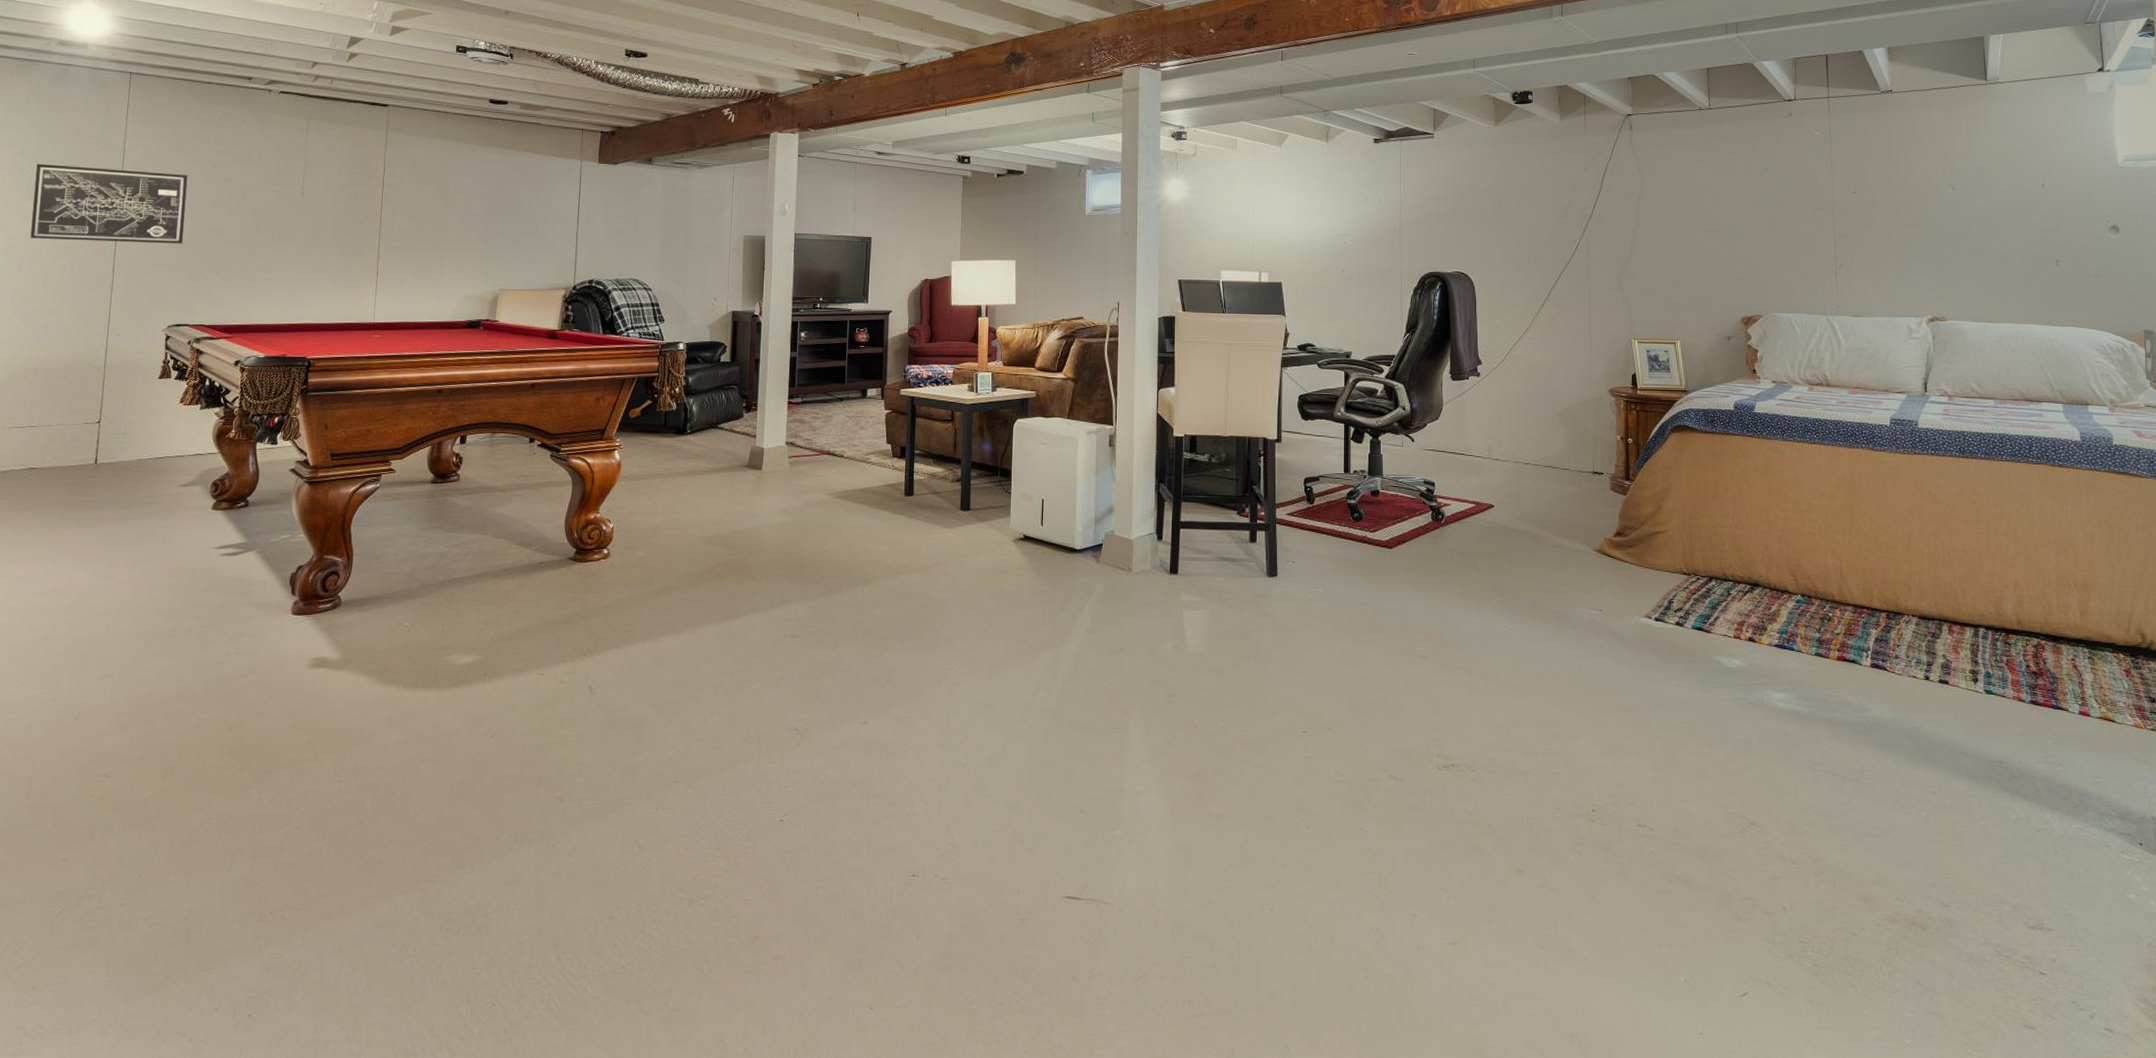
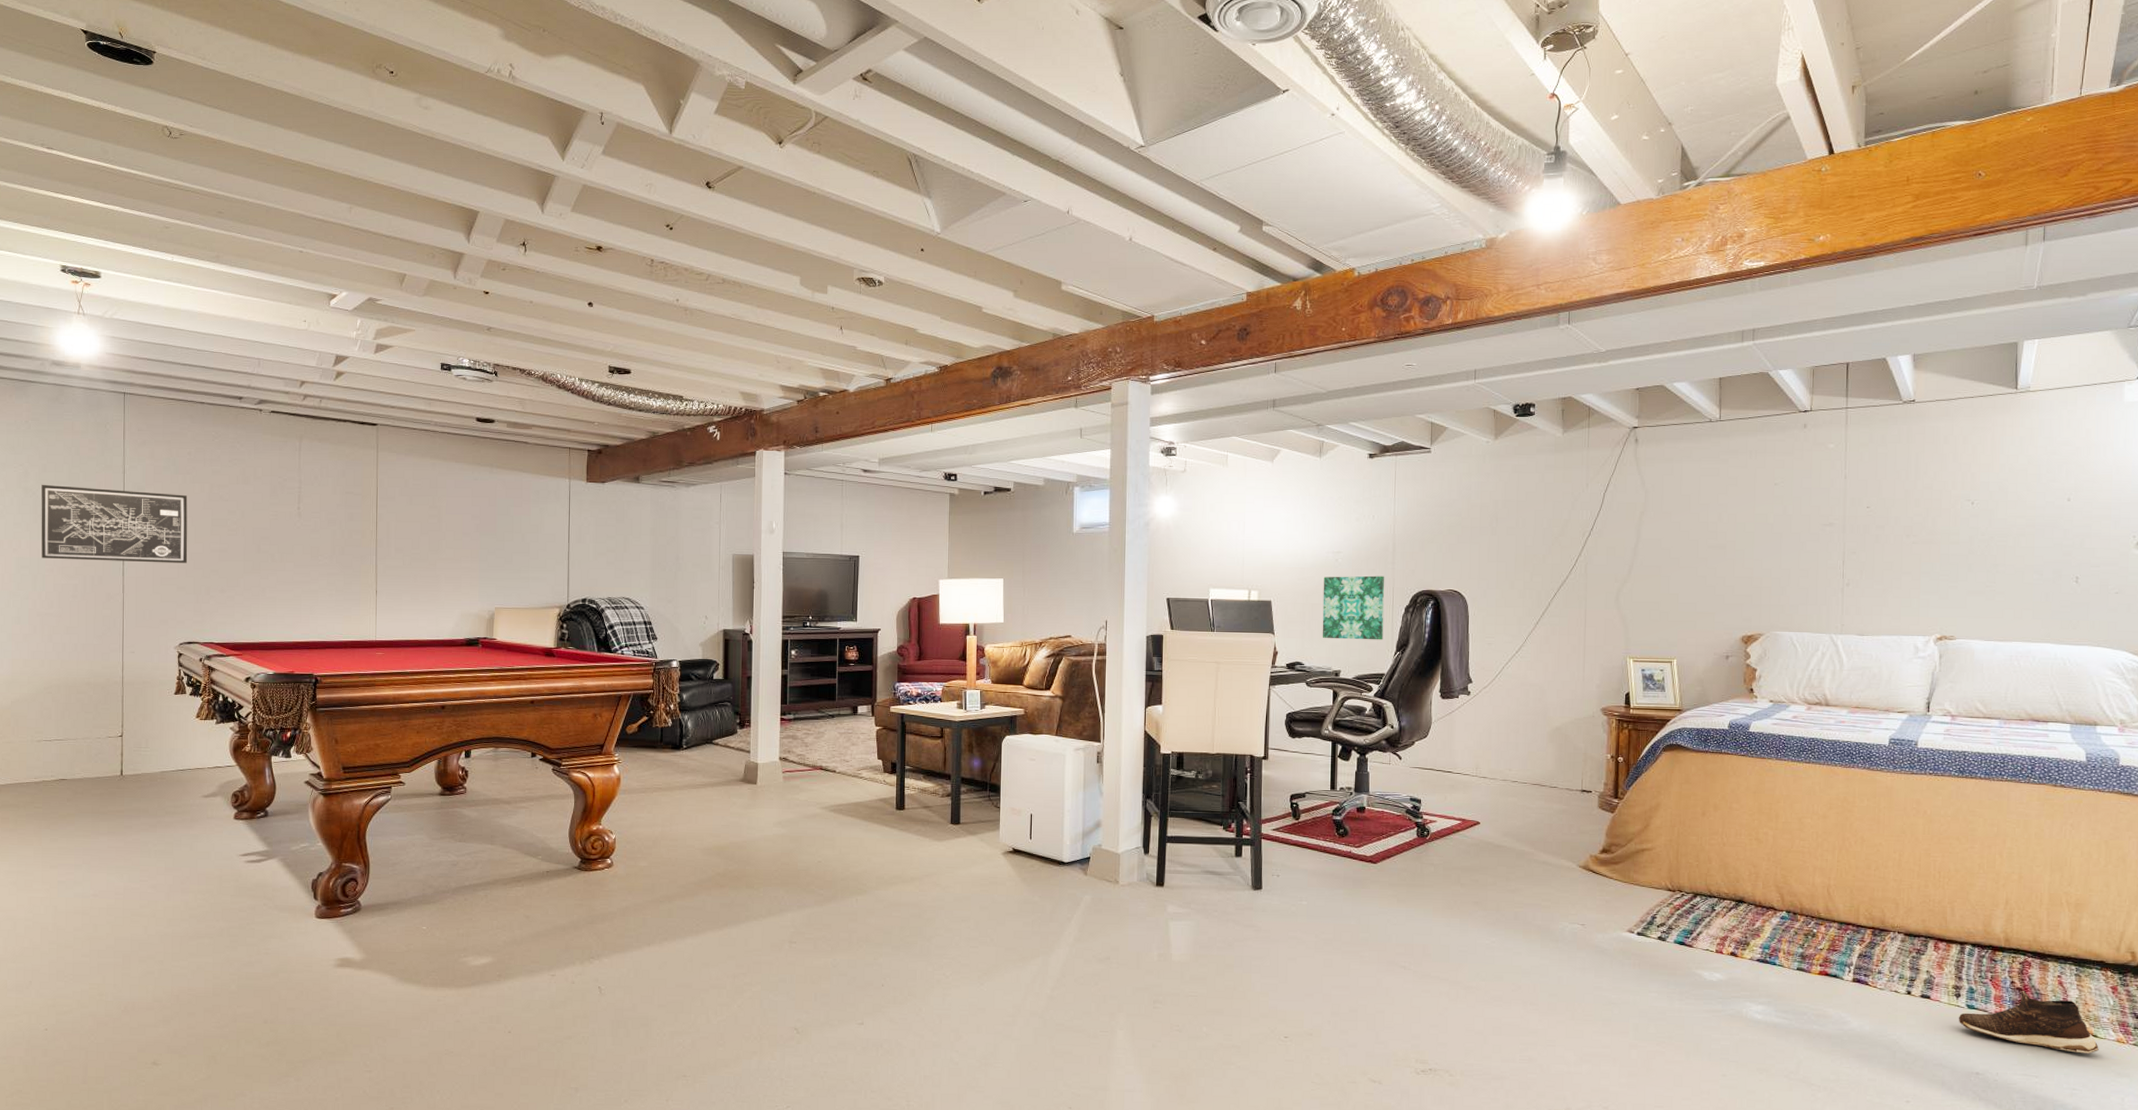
wall art: none [1332,257,1393,322] -> present [1322,575,1385,640]
shoe: none [1977,675,2118,740] -> present [1958,991,2099,1054]

